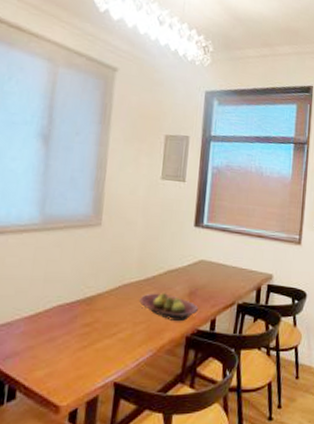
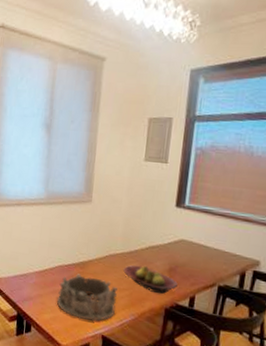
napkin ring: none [54,312,133,367] -> present [57,273,117,321]

